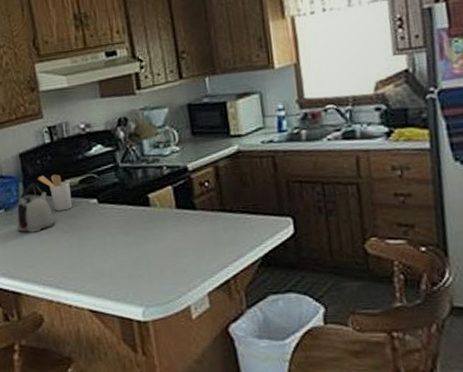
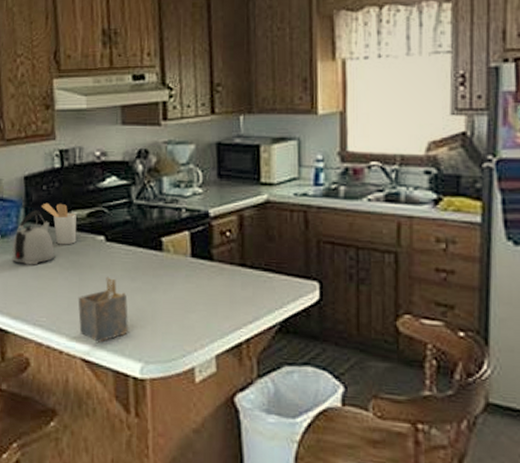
napkin holder: none [79,234,129,294] -> present [78,276,129,343]

